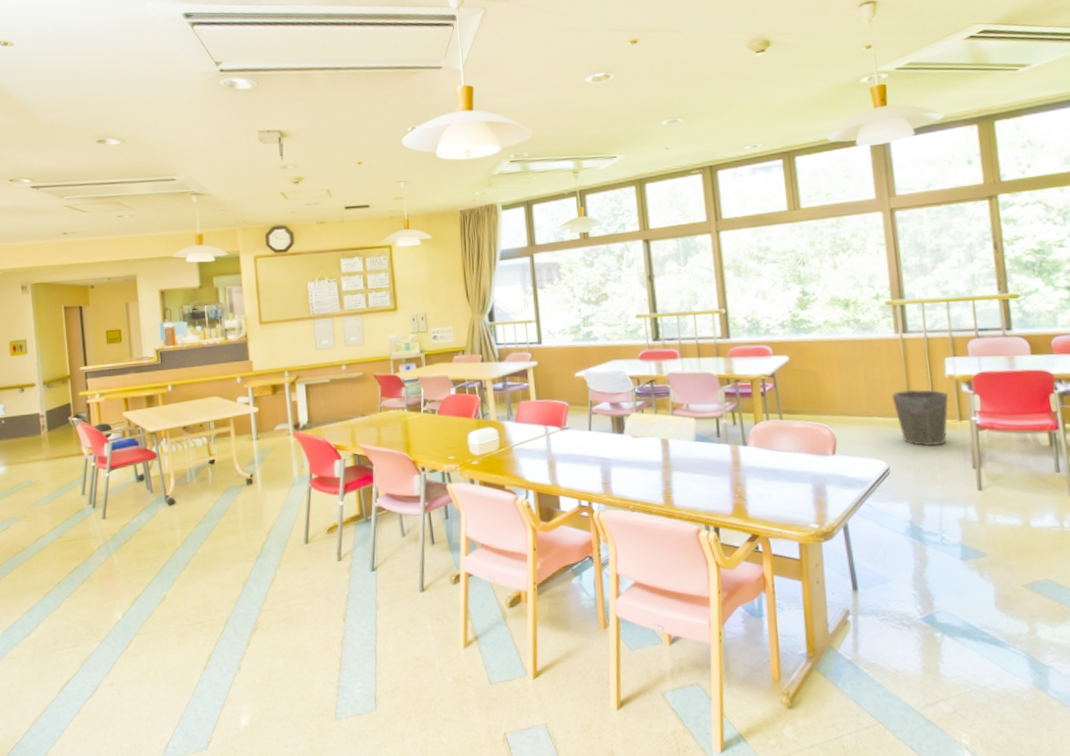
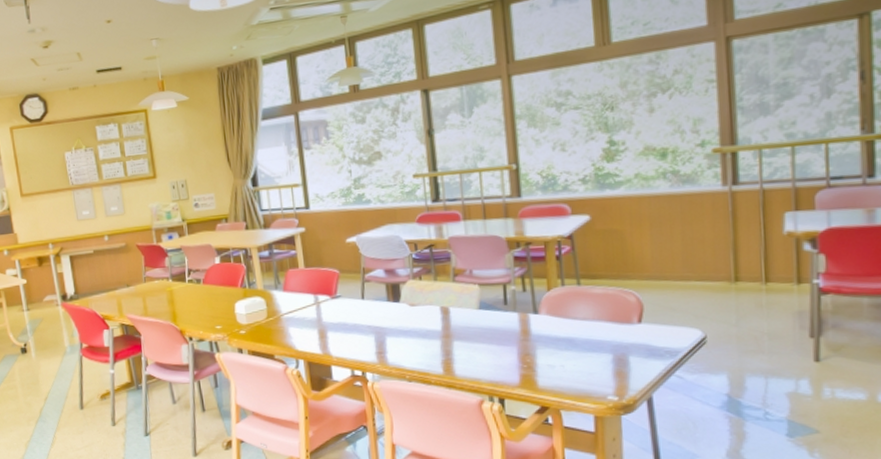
waste bin: present [891,389,949,446] -> none [714,249,786,313]

